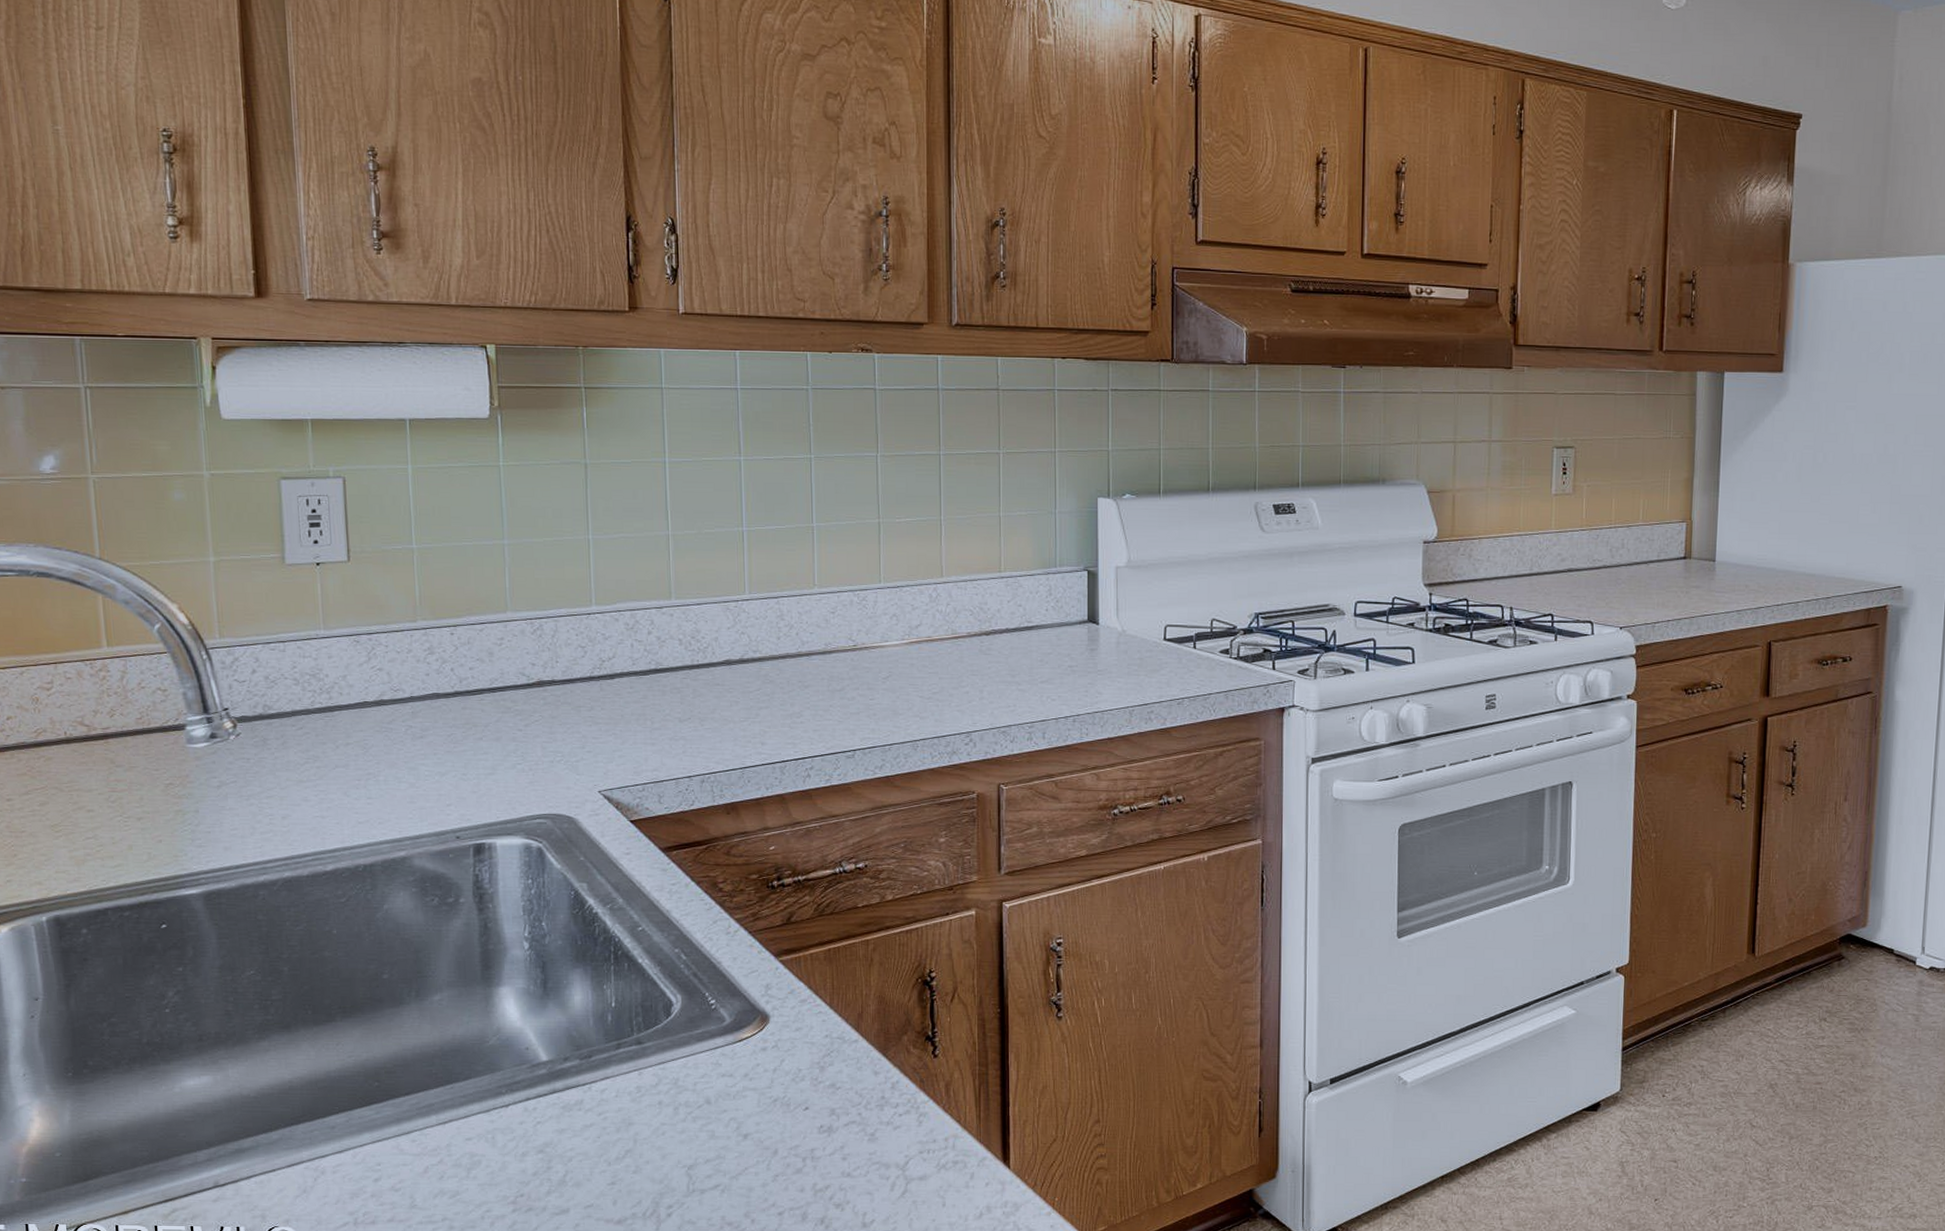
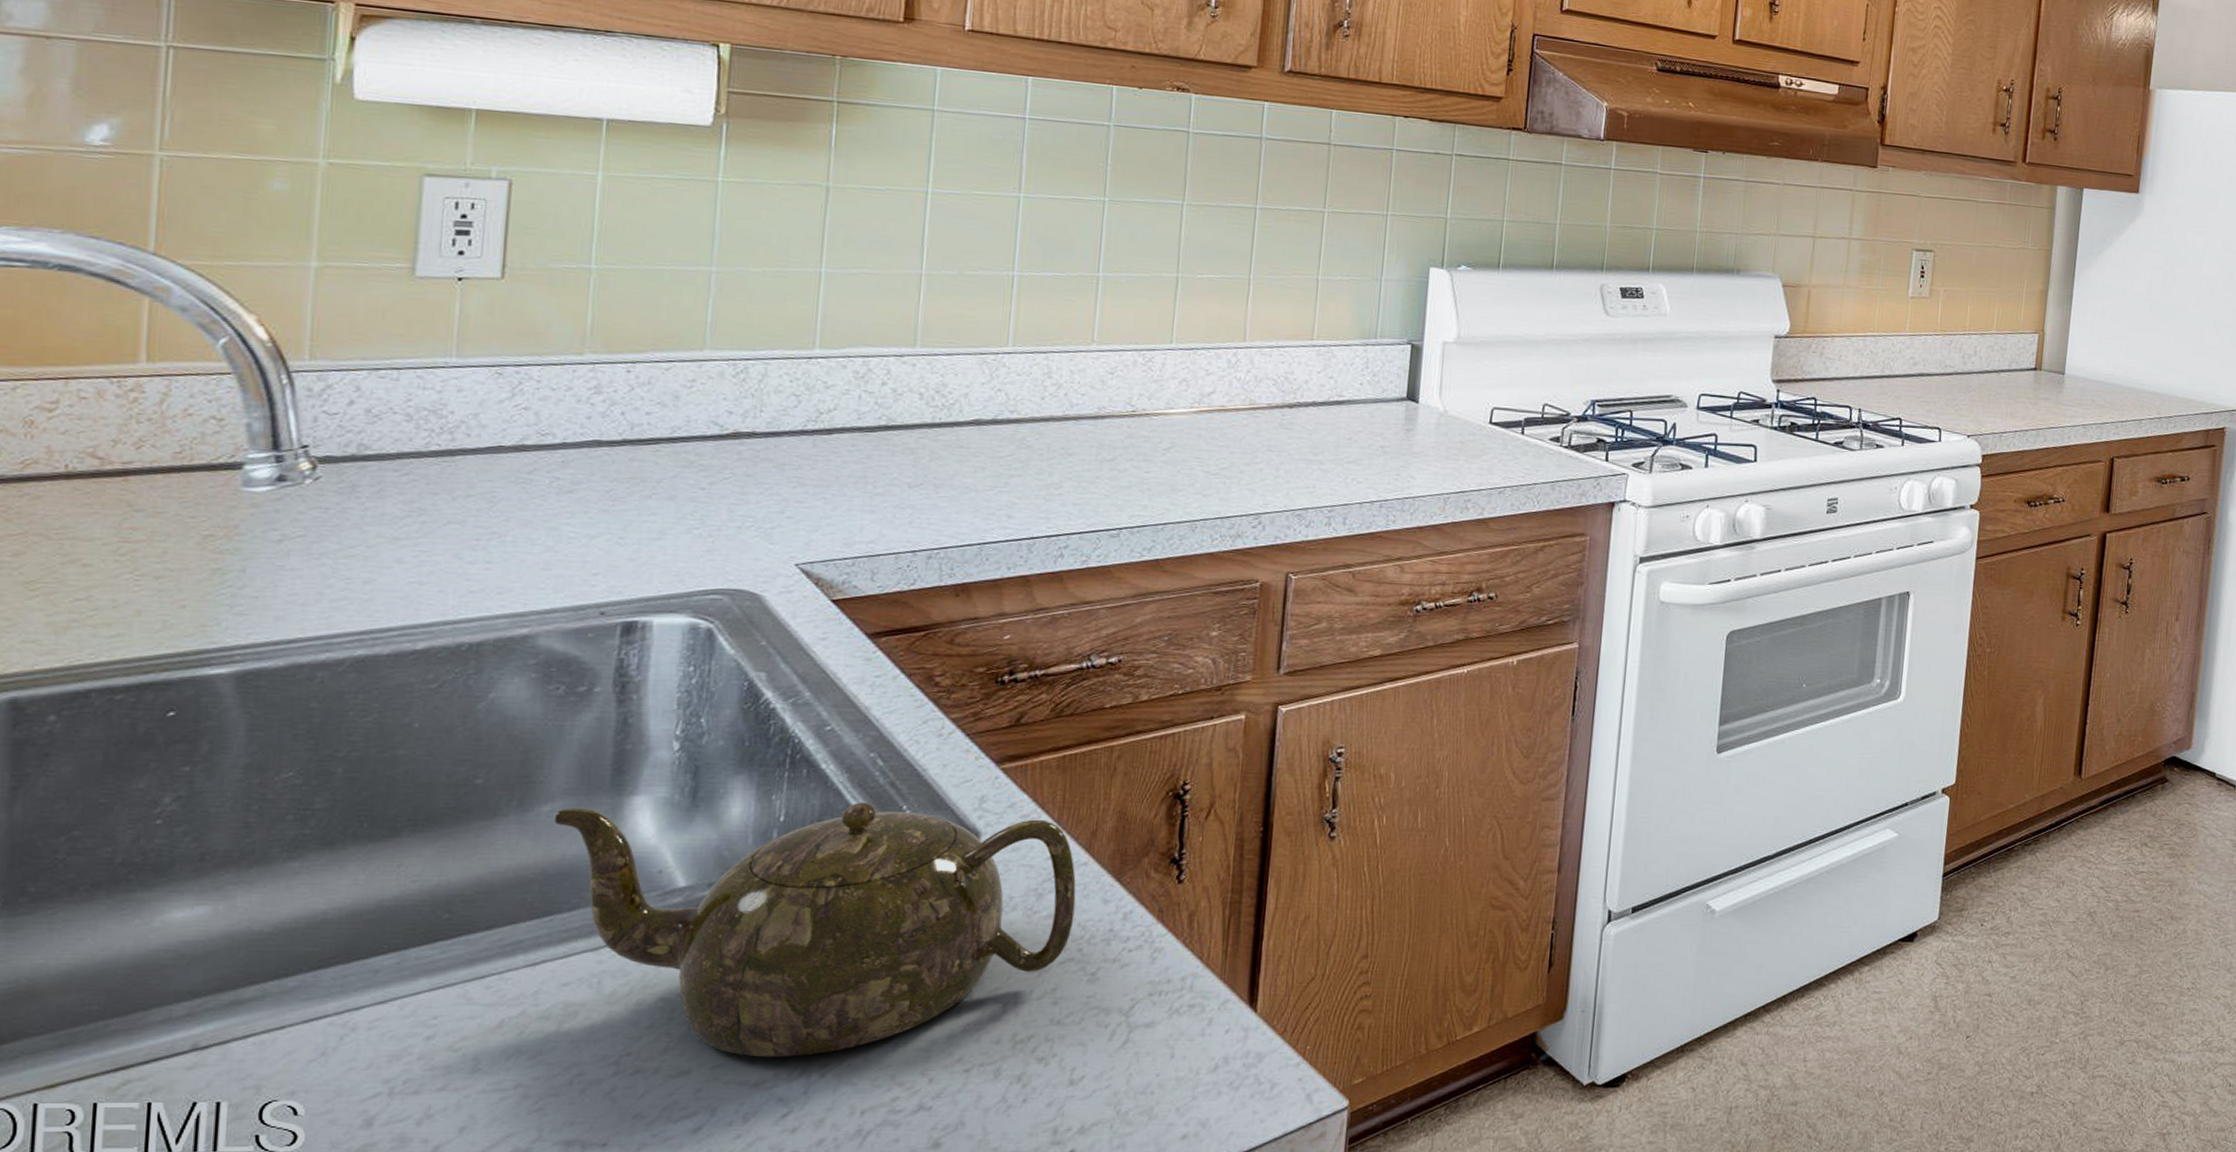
teapot: none [443,990,852,1200] -> present [554,801,1077,1057]

